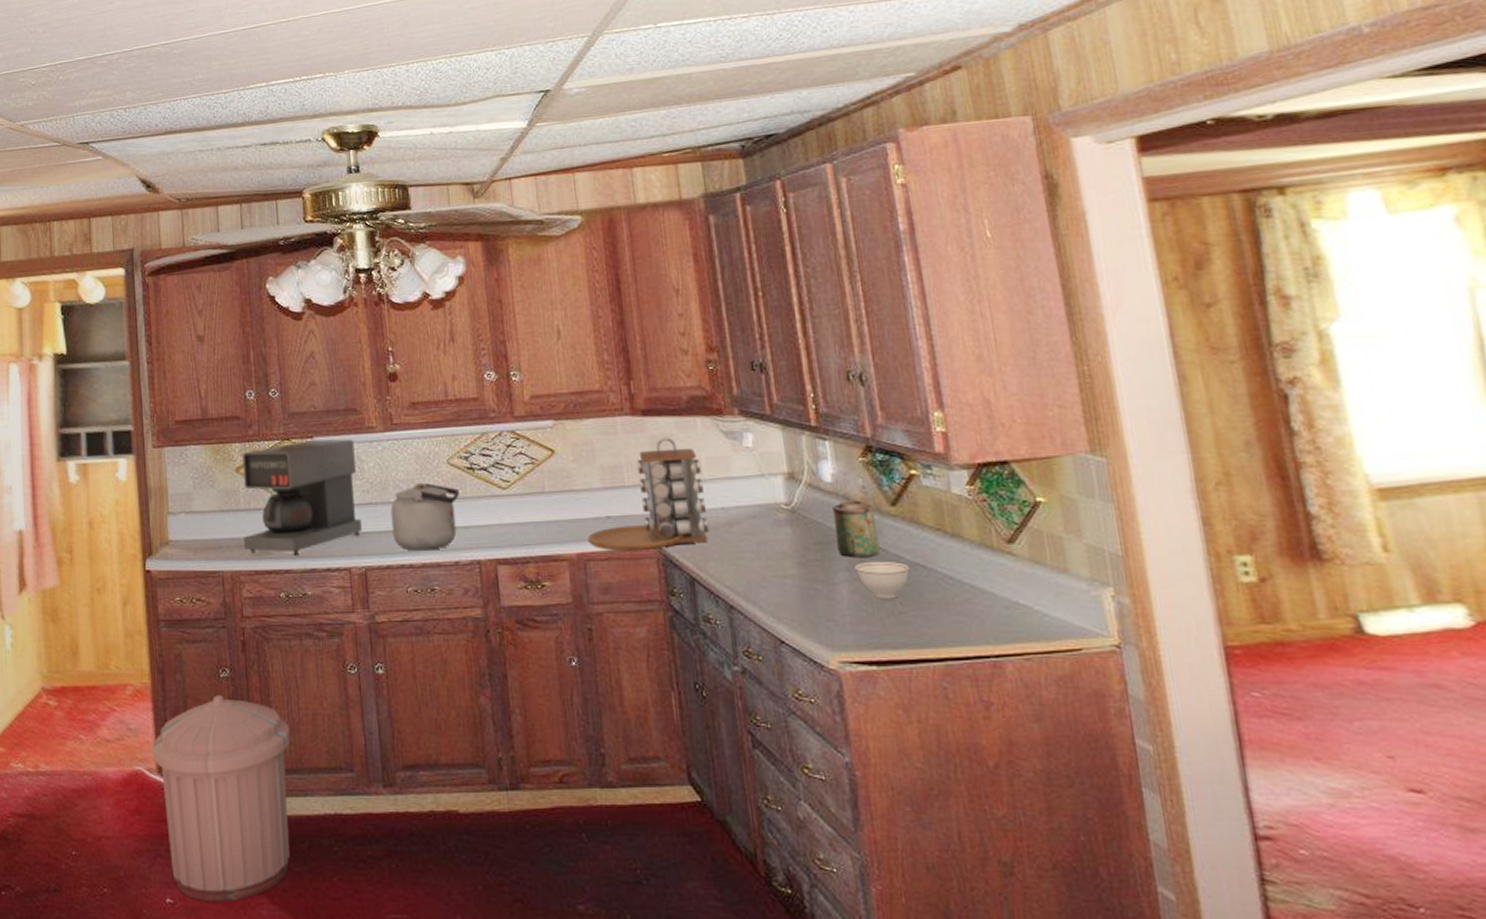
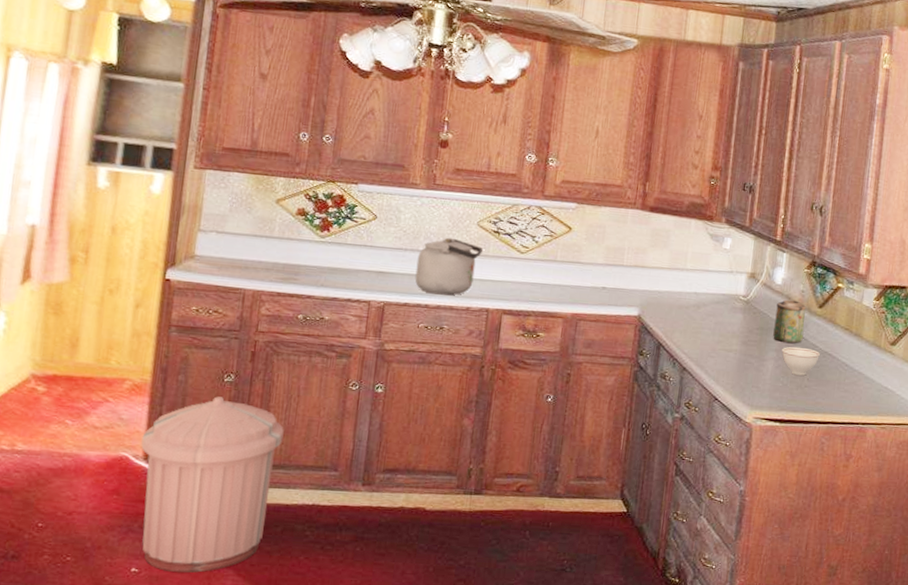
coffee maker: present [243,439,363,555] -> none [271,185,396,284]
cutting board: present [588,525,684,552] -> none [583,296,661,319]
spice rack: present [636,437,710,545] -> none [631,231,687,318]

